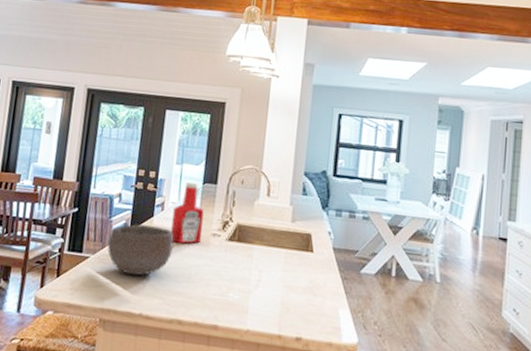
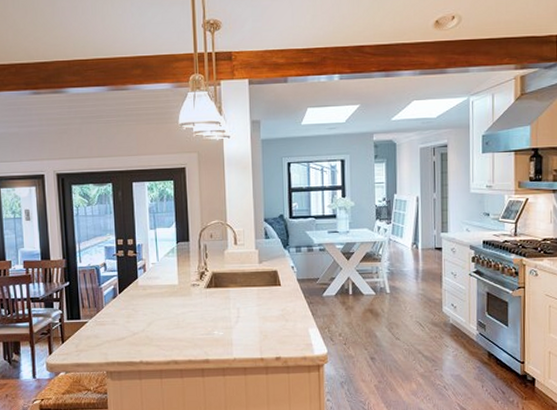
bowl: present [107,224,174,276] -> none [101,286,160,331]
ketchup bottle: present [171,182,204,244] -> none [154,243,184,298]

